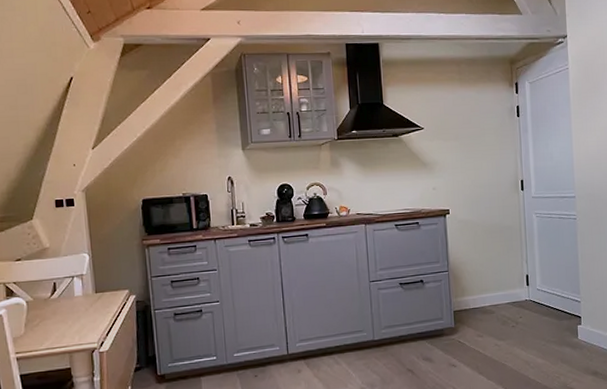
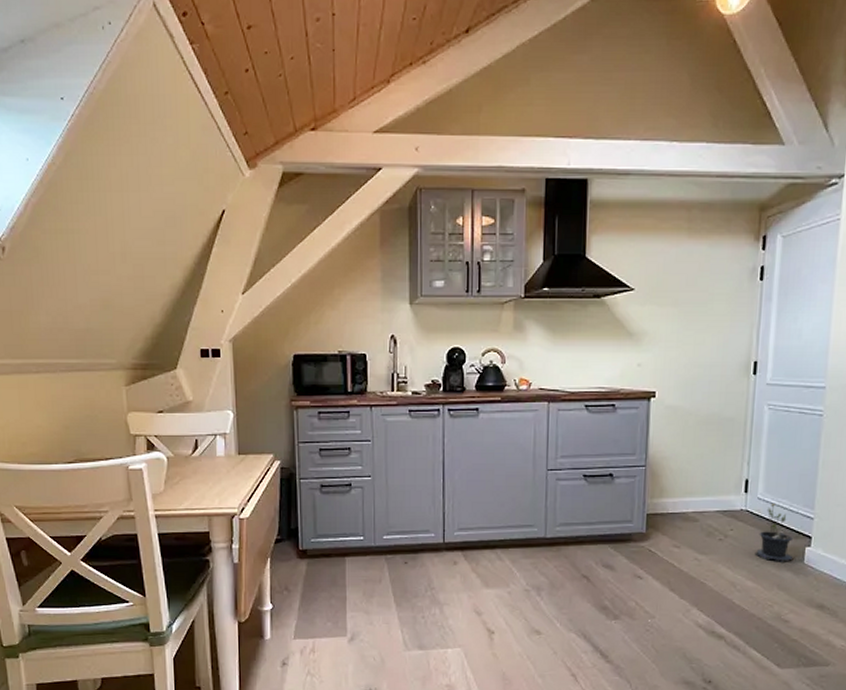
potted plant: none [540,292,570,341] -> present [754,502,794,563]

